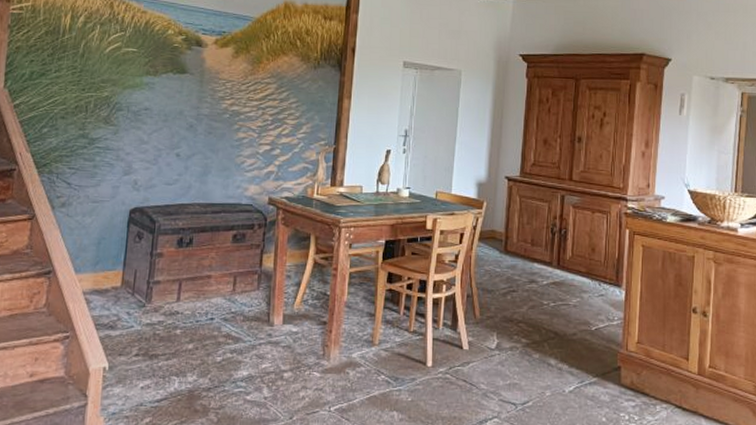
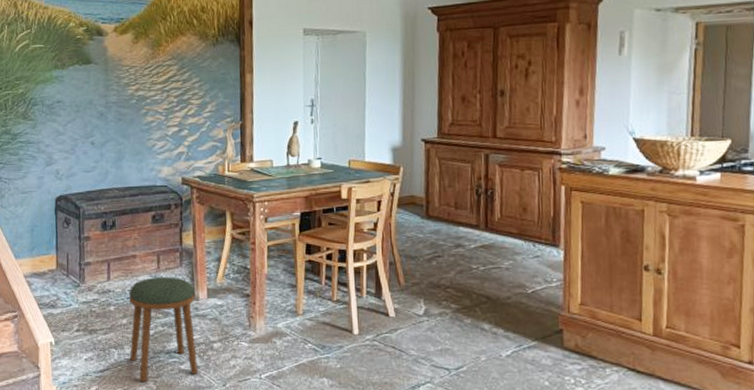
stool: none [192,300,270,414] -> present [129,277,198,382]

